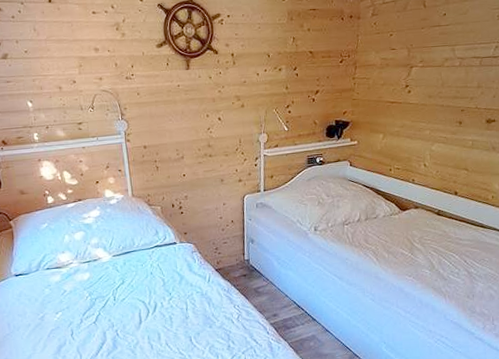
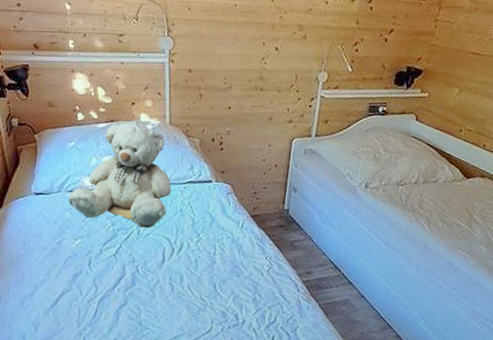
teddy bear: none [46,197,140,294] -> present [69,120,171,228]

